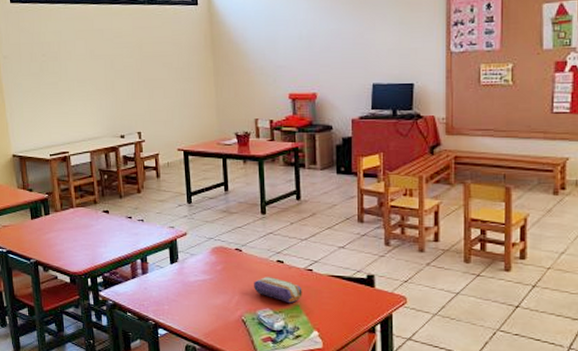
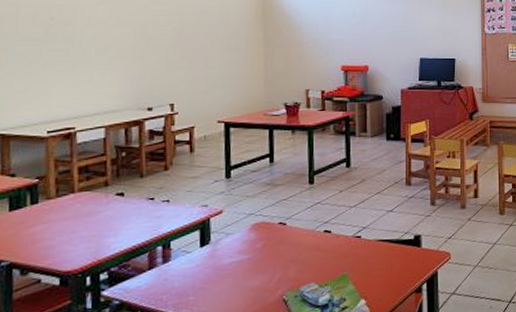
pencil case: present [254,276,302,304] -> none [298,248,350,275]

